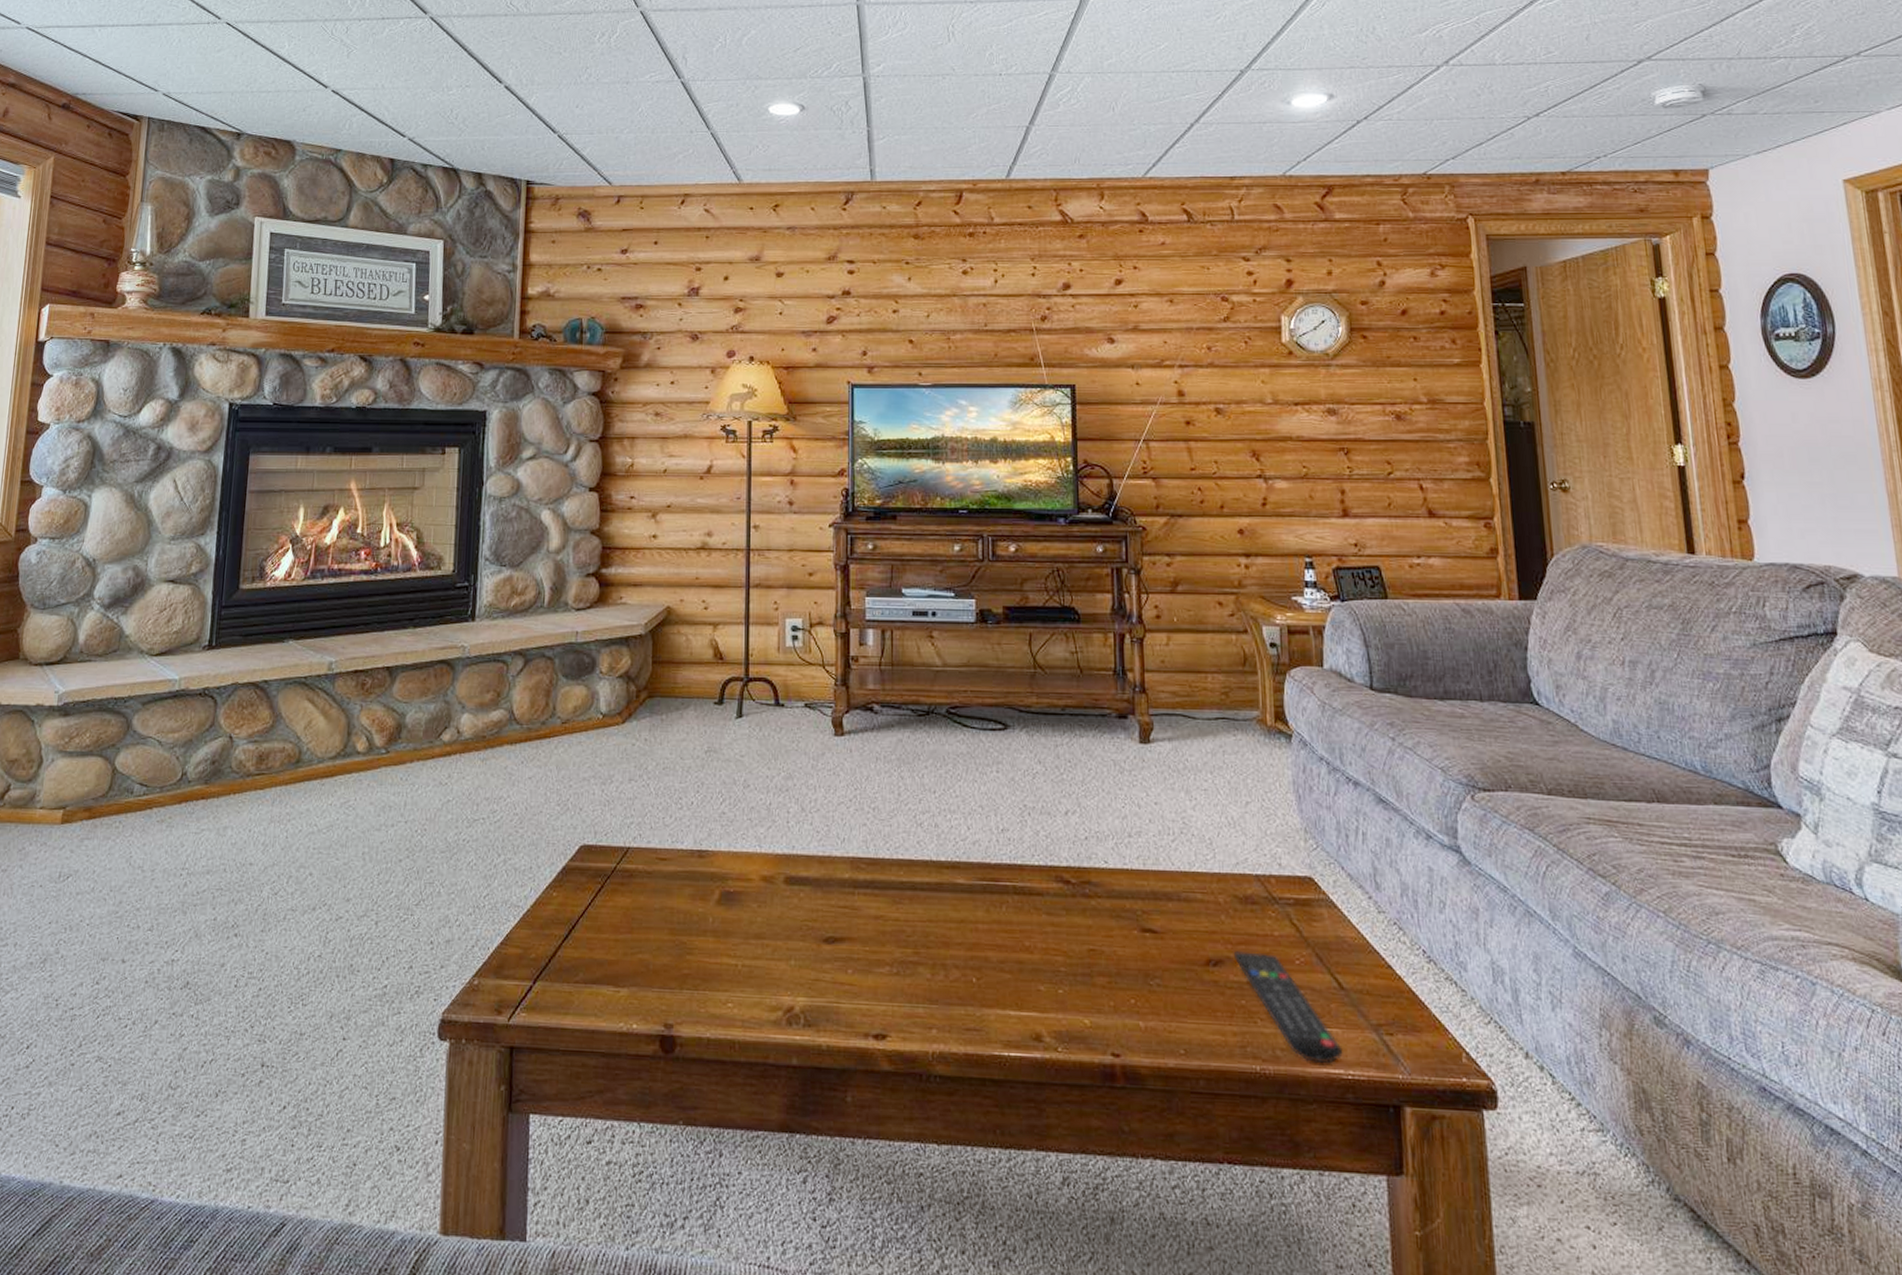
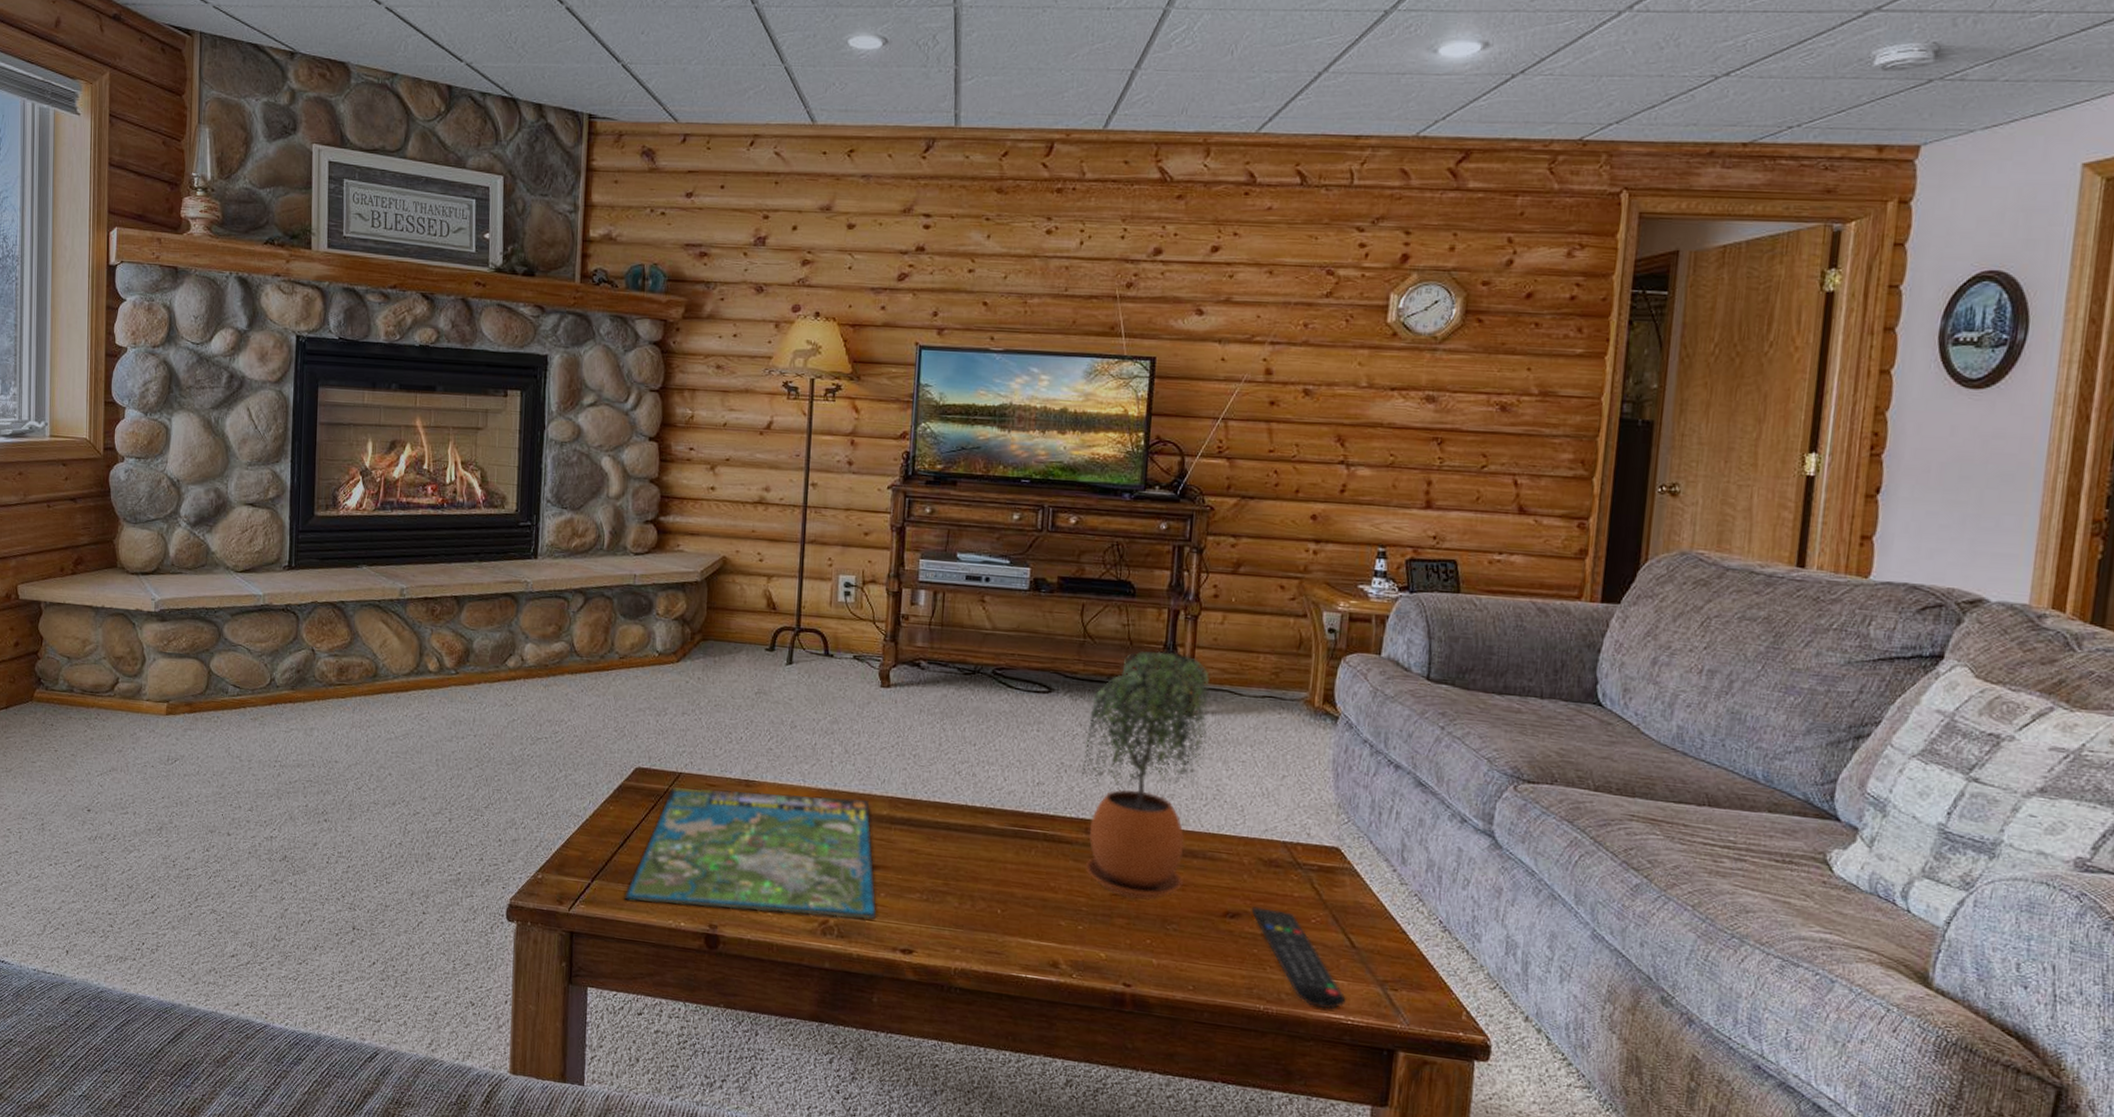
board game: none [570,862,845,1004] -> present [624,786,877,919]
potted plant: none [1045,676,1167,954] -> present [1080,650,1209,901]

